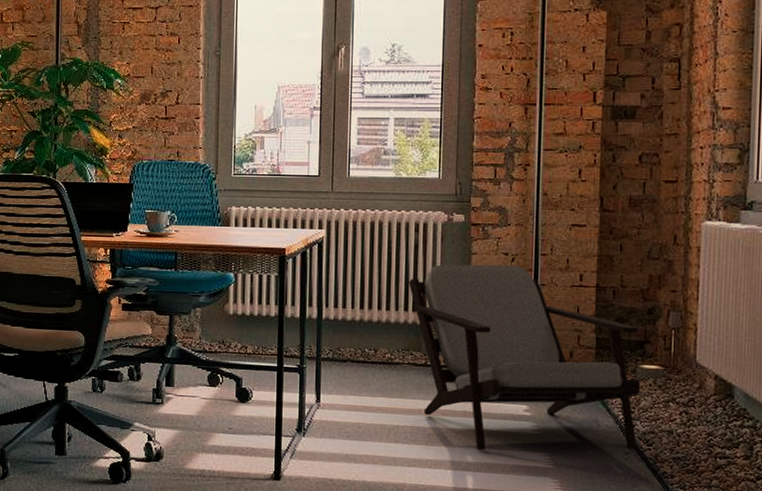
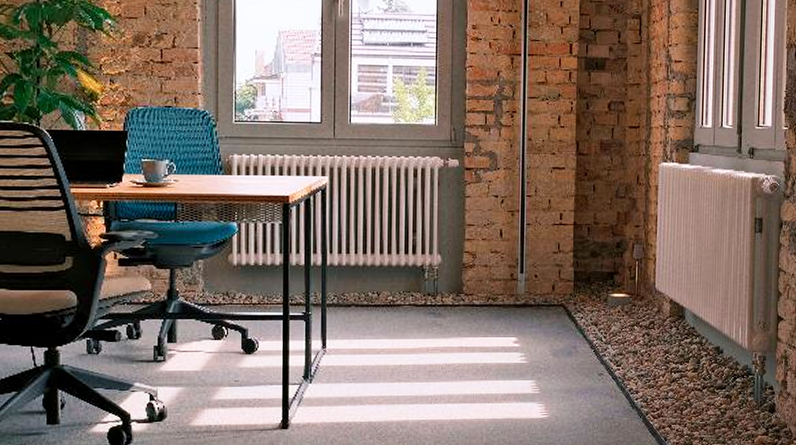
armchair: present [409,264,640,451] -> none [409,207,610,383]

